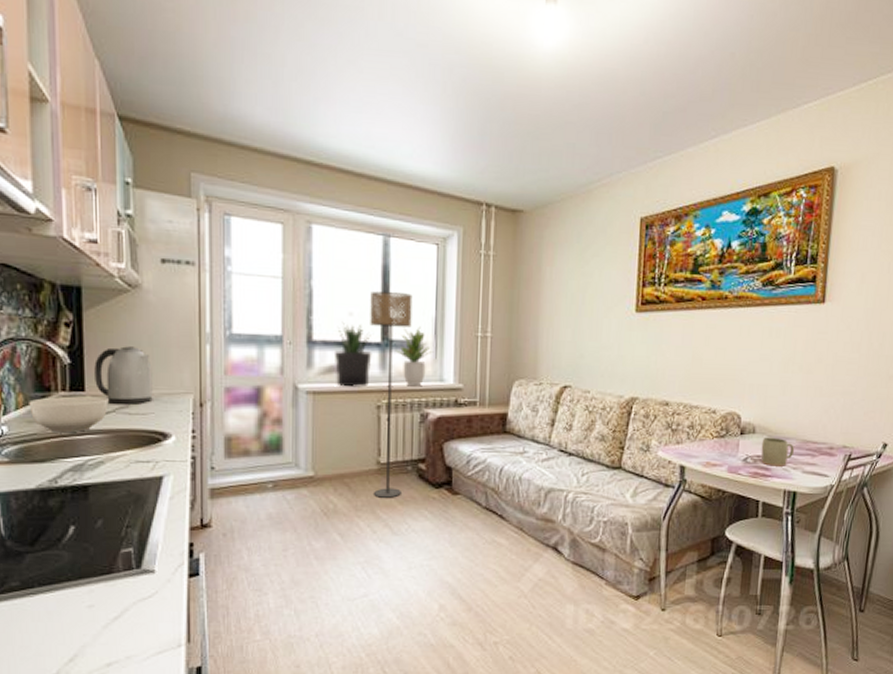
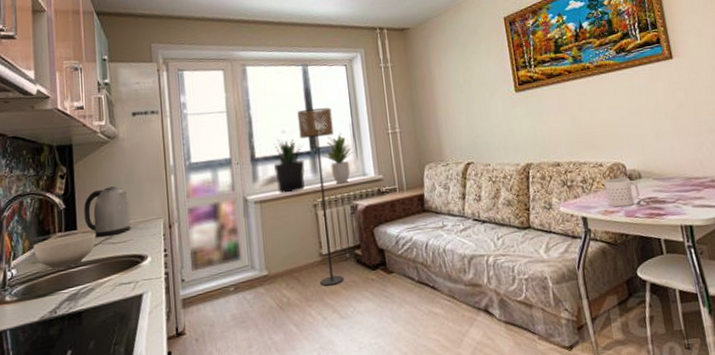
mug: none [711,428,750,461] -> present [603,177,640,207]
mug: present [760,437,794,467] -> none [649,179,680,206]

